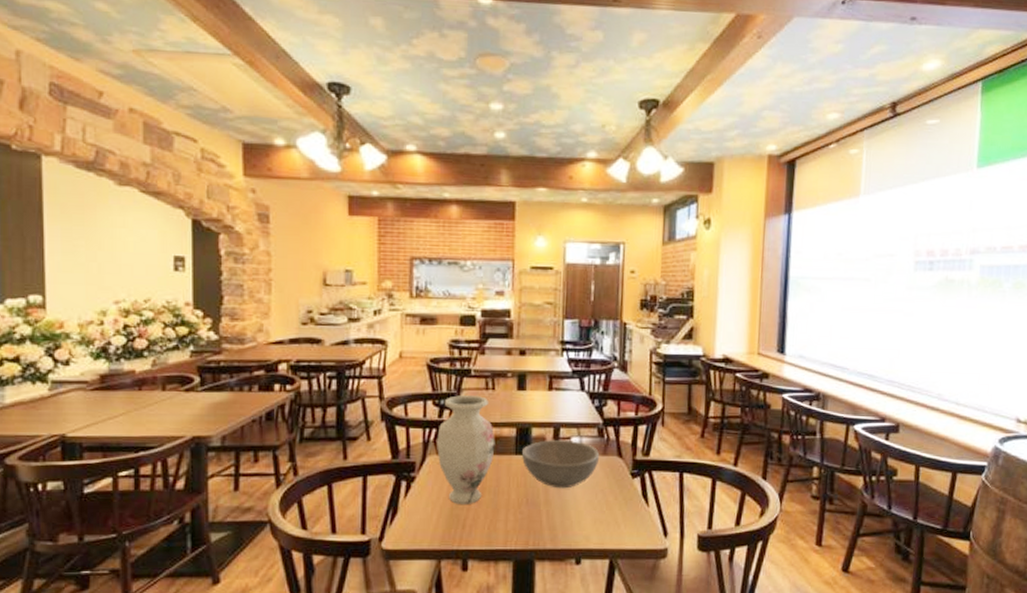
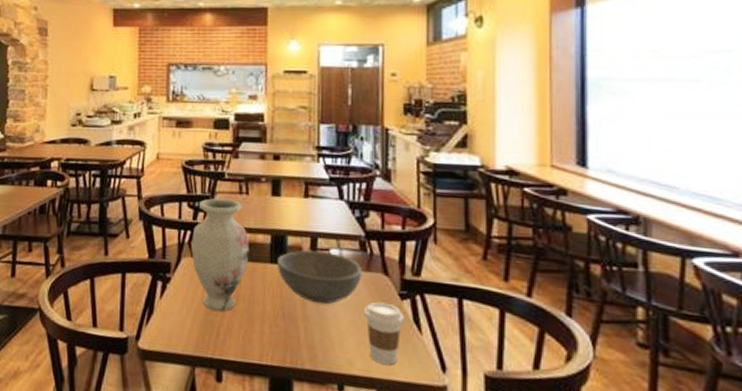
coffee cup: none [599,482,635,536] -> present [363,301,404,365]

